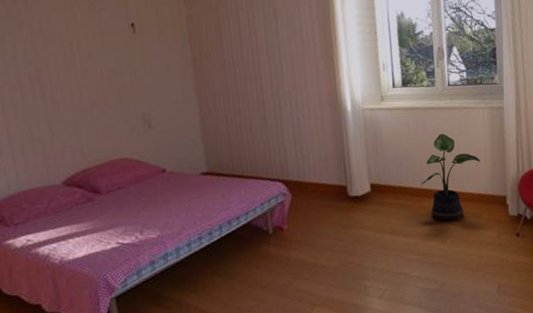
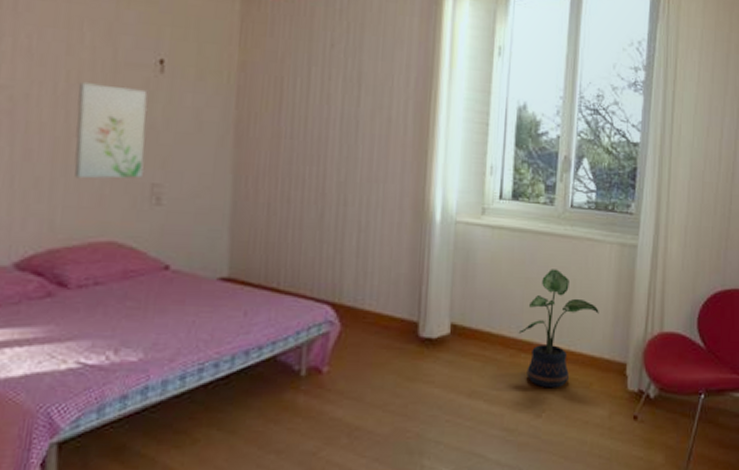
wall art: none [79,47,136,118] -> present [74,81,148,179]

